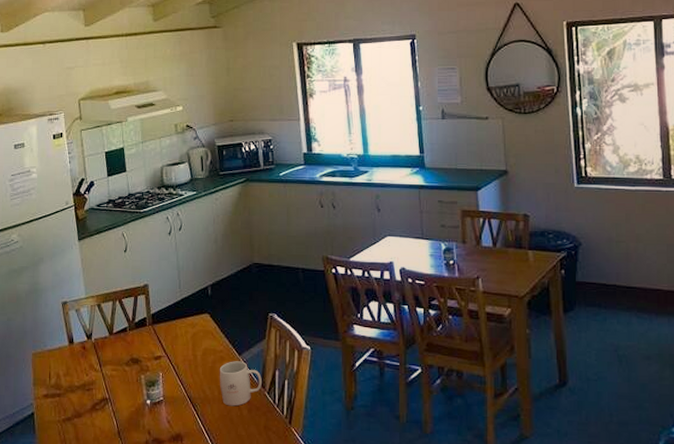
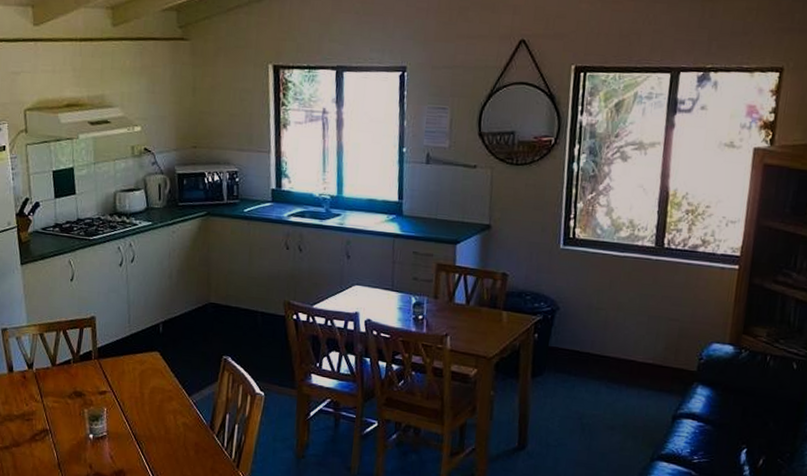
mug: present [219,361,262,407] -> none [166,401,211,447]

